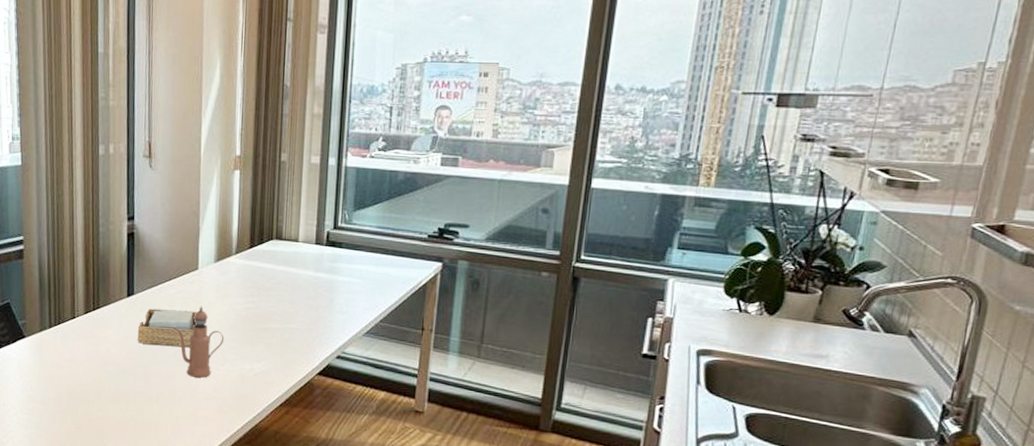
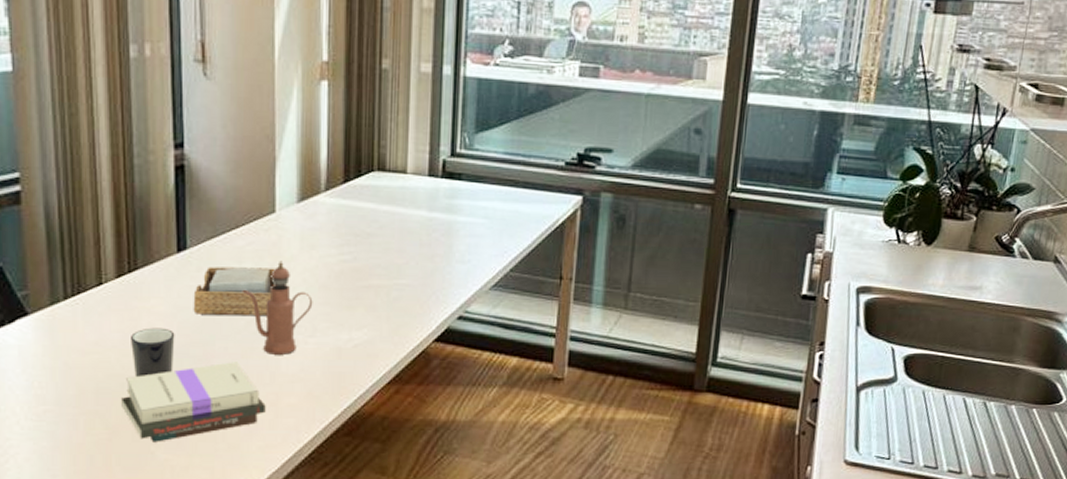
books: none [84,380,187,437] -> present [120,362,266,442]
mug: none [93,351,124,388] -> present [131,327,175,378]

